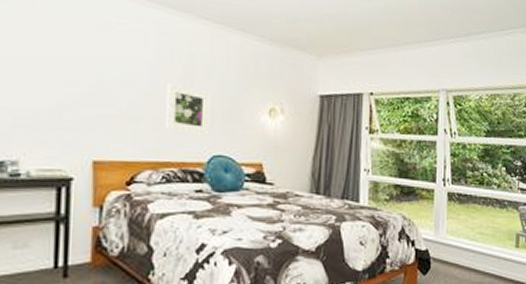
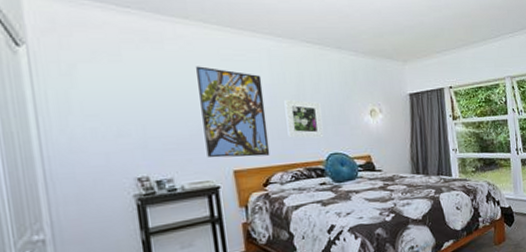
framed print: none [64,31,144,148] -> present [195,66,270,158]

